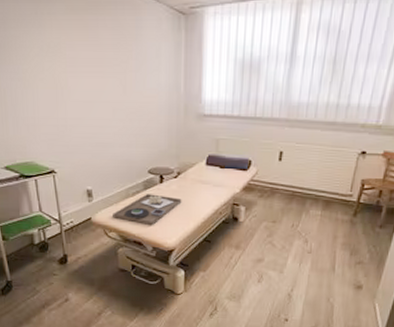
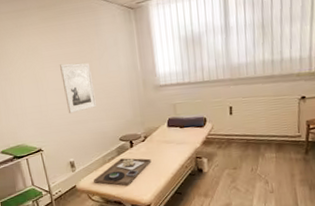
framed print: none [85,71,126,134] -> present [59,63,96,114]

